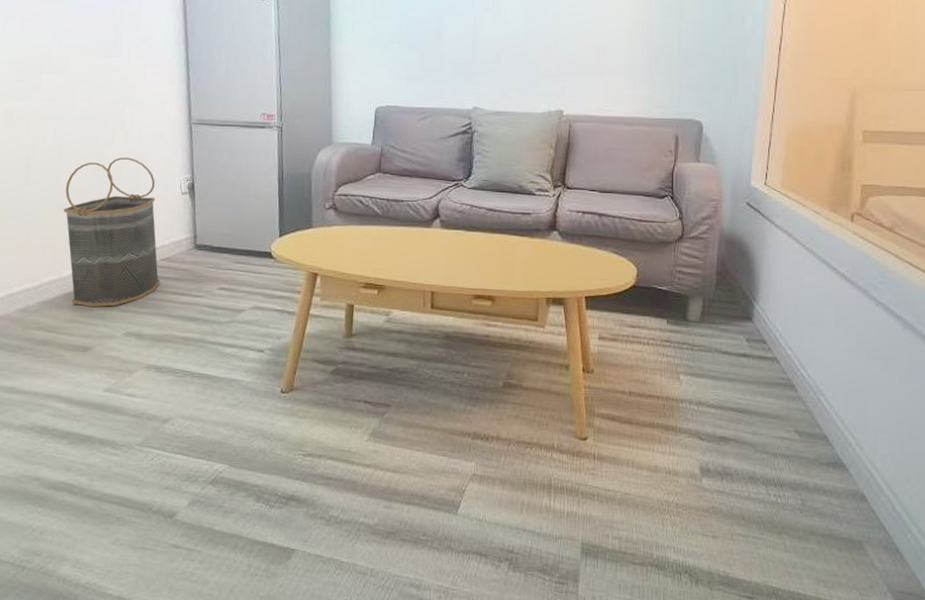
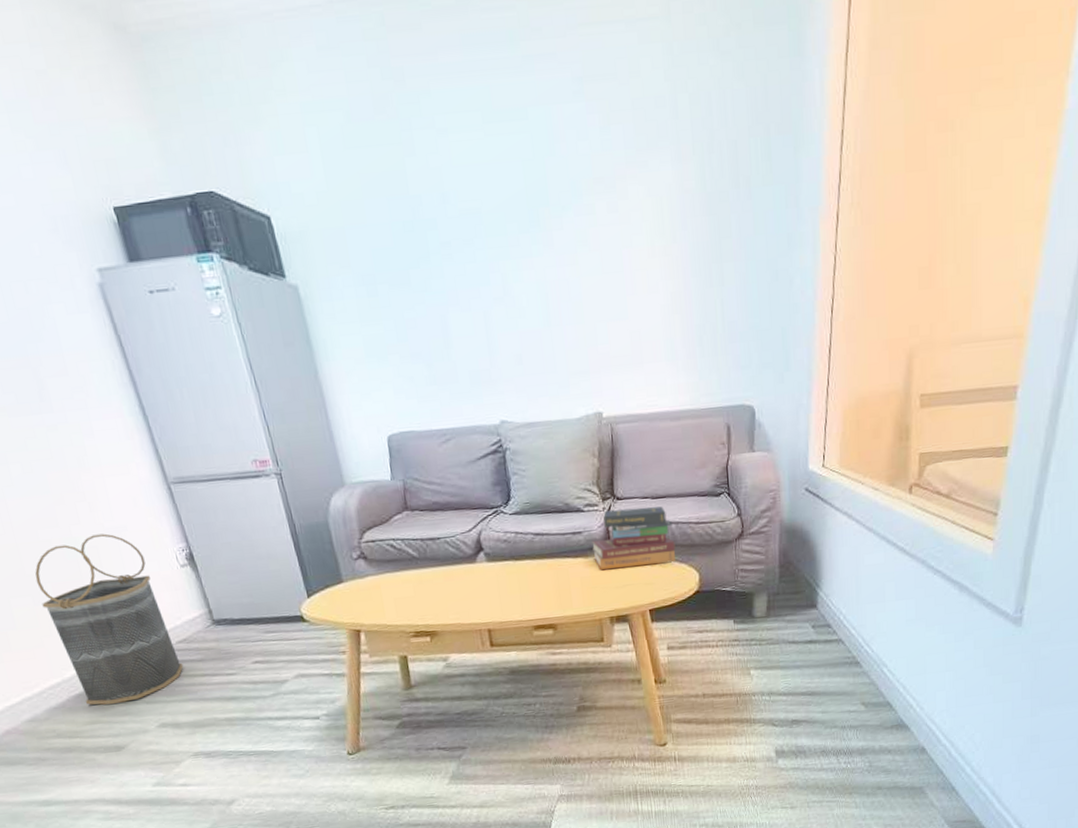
books: none [538,198,617,255] -> present [592,506,676,571]

